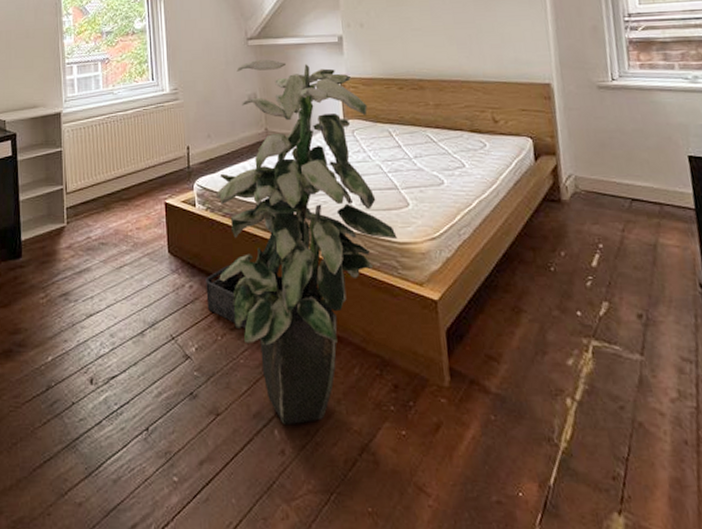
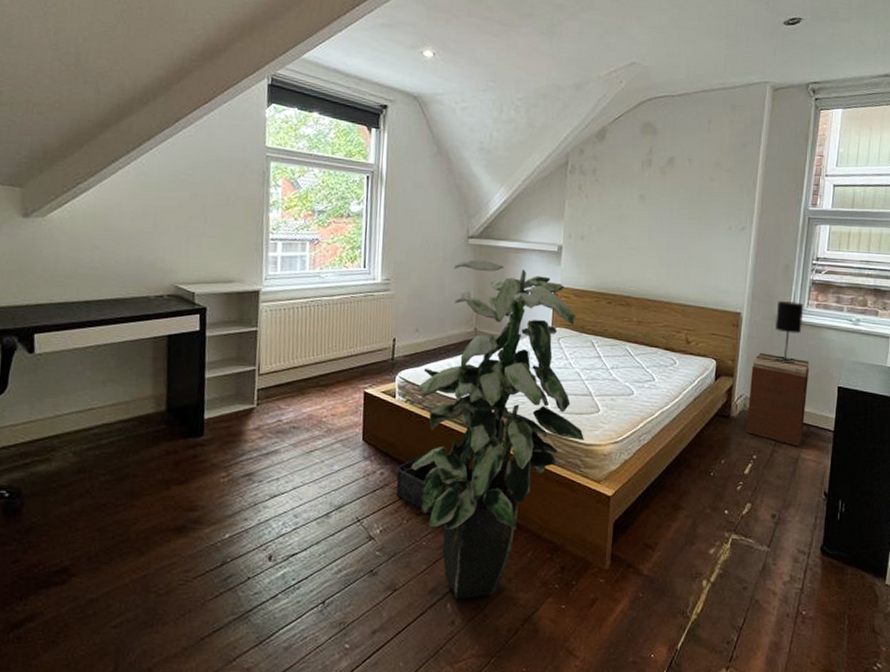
nightstand: none [575,125,656,231] -> present [746,353,809,447]
table lamp: none [592,65,630,135] -> present [773,301,804,364]

